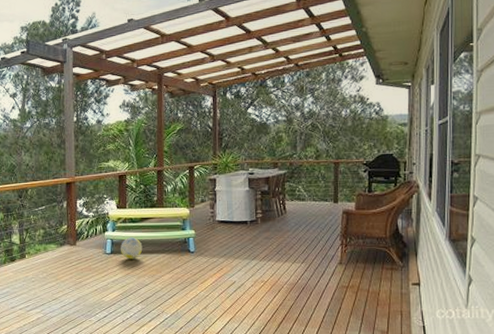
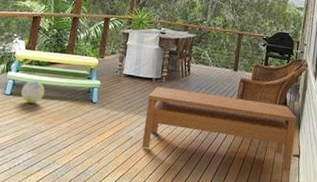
coffee table: none [245,228,413,301] -> present [142,86,298,172]

